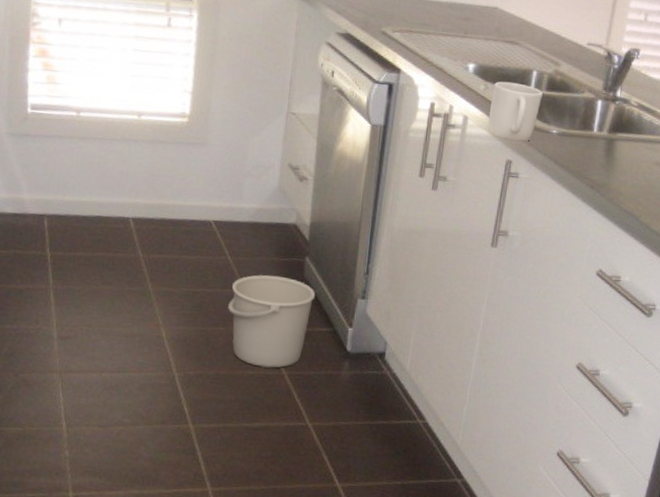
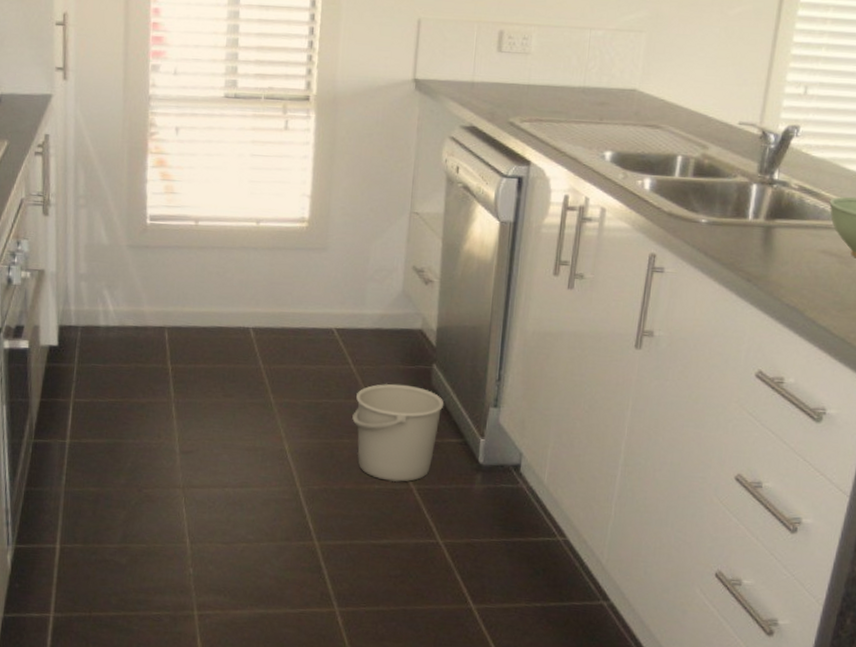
mug: present [487,81,543,142] -> none [627,168,689,234]

